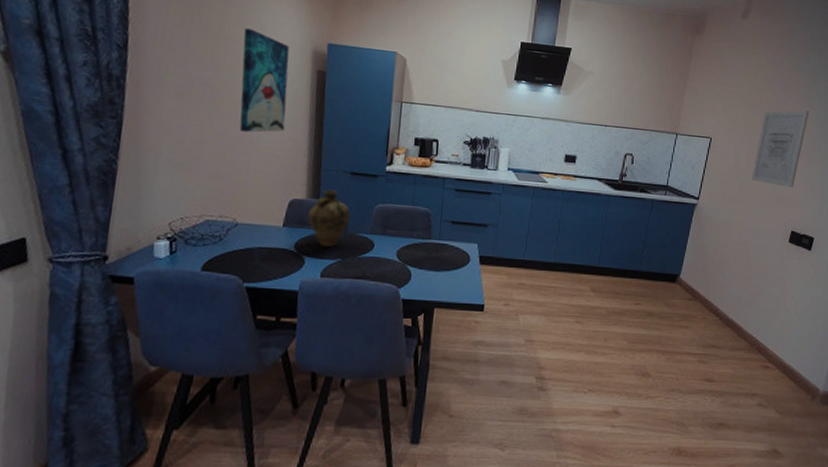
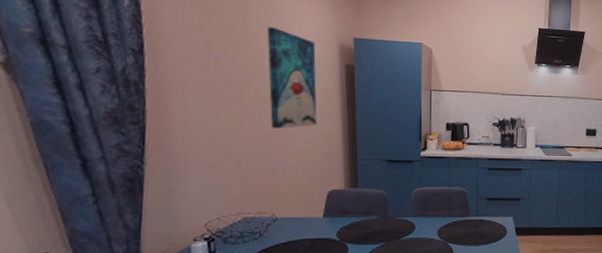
jug: present [308,189,351,247] -> none [348,178,390,233]

